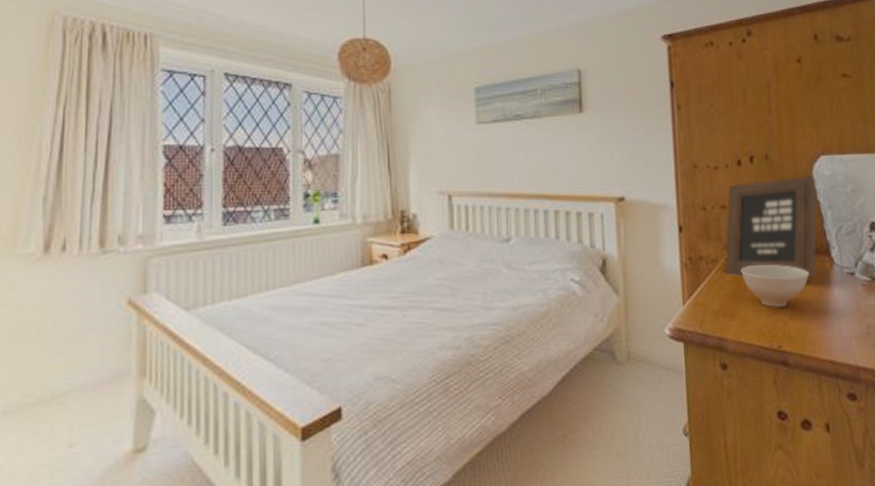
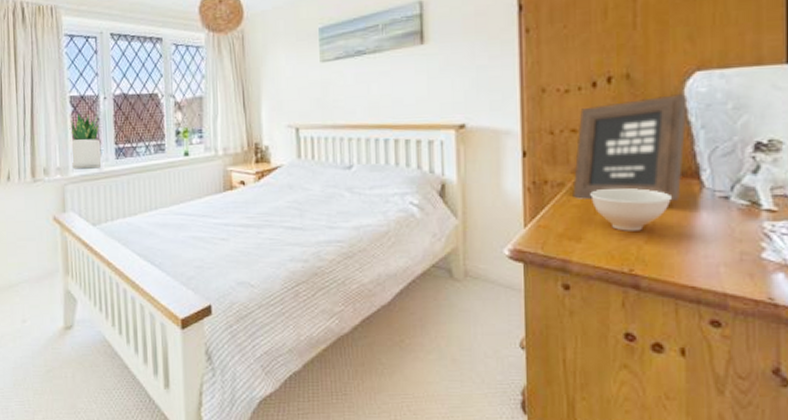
planter: none [159,166,203,238] -> present [69,113,102,169]

